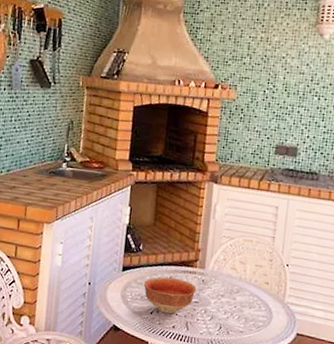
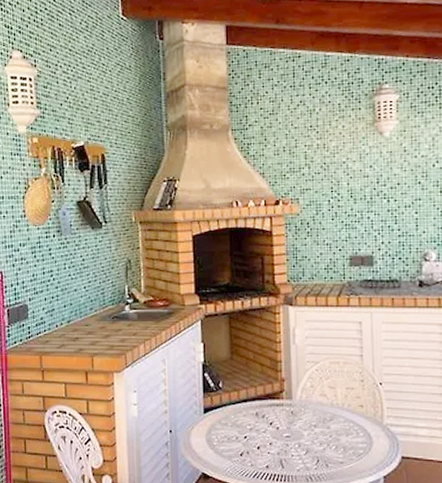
bowl: present [143,277,197,314] -> none [228,414,286,453]

